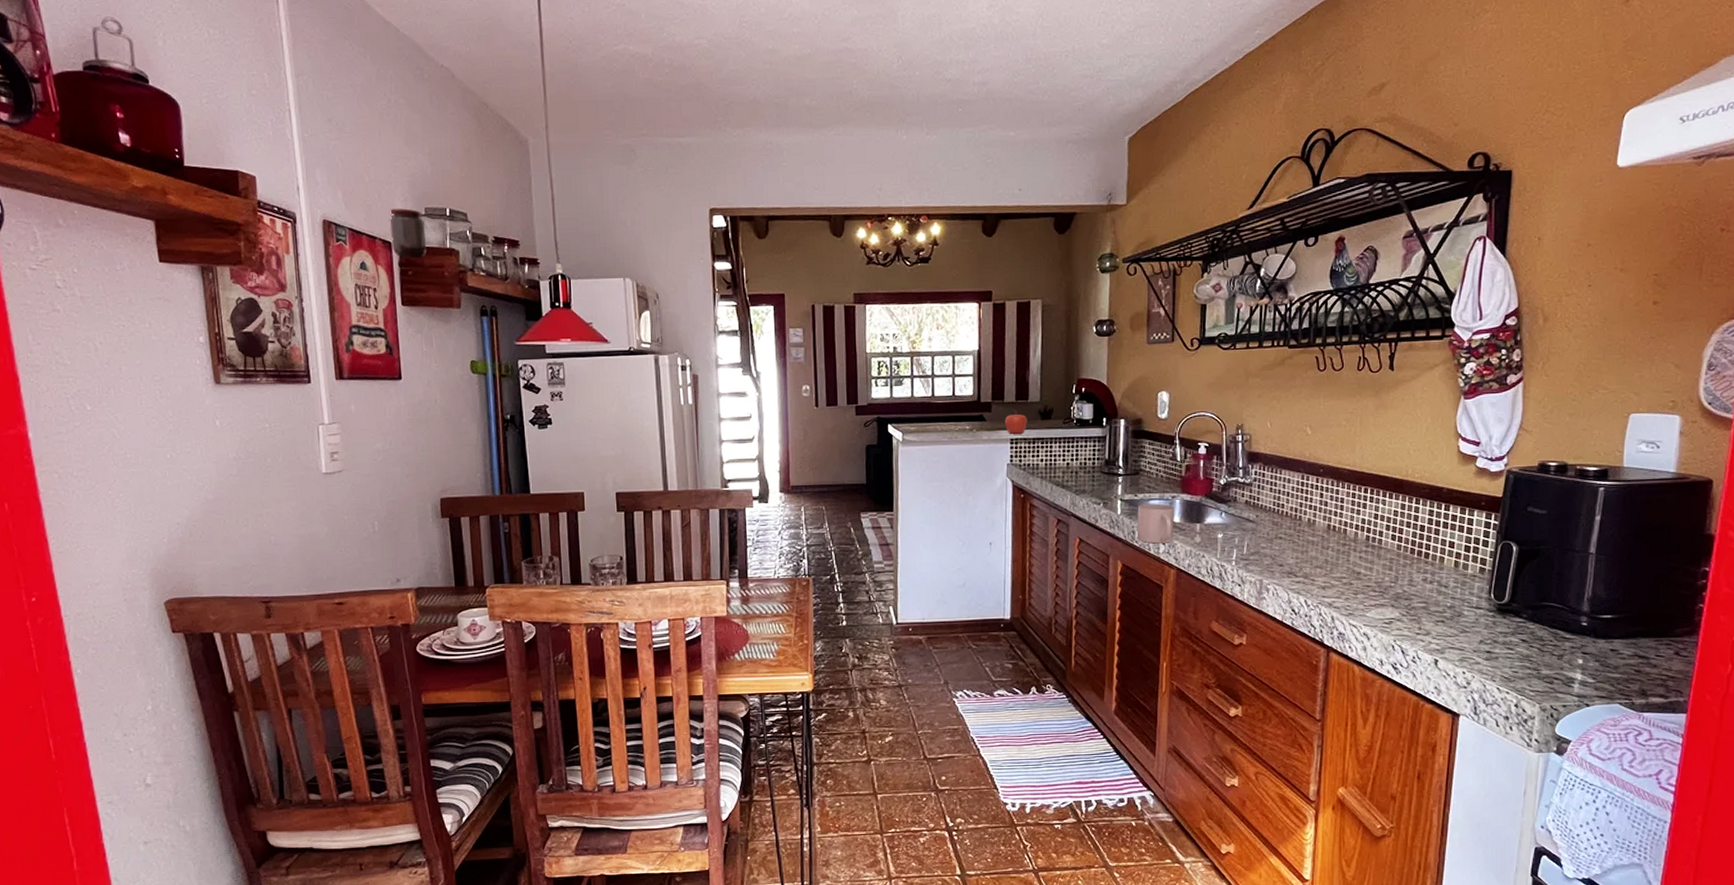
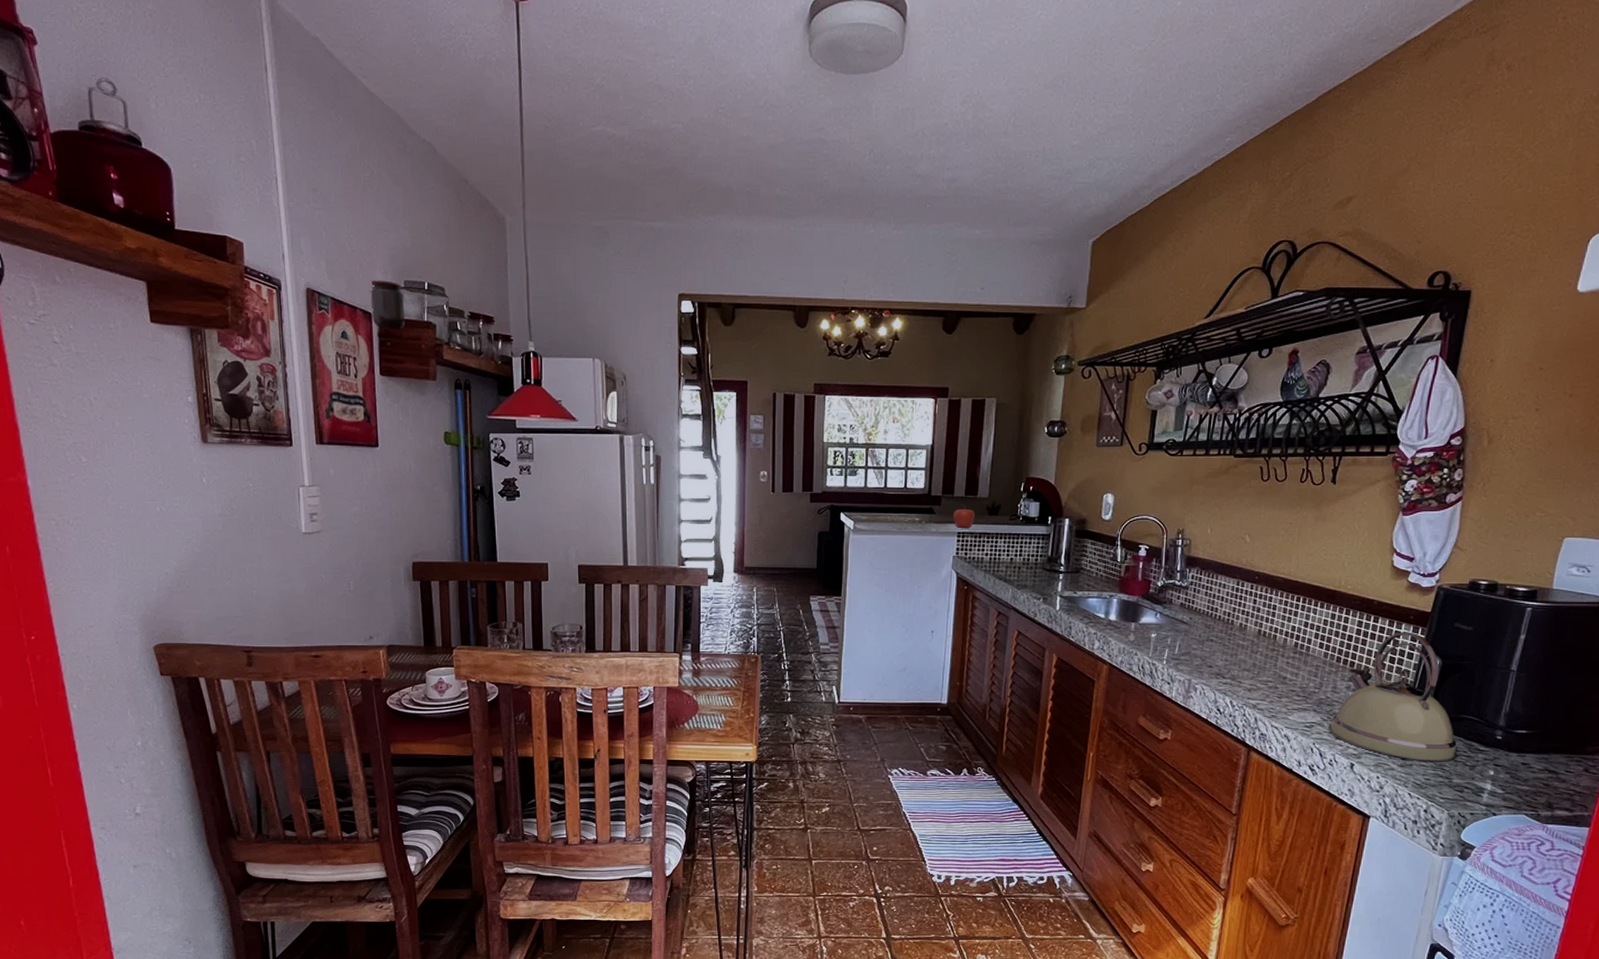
mug: present [1136,503,1175,544] -> none [1073,601,1112,640]
kettle: none [1408,518,1544,654] -> present [1328,632,1458,762]

